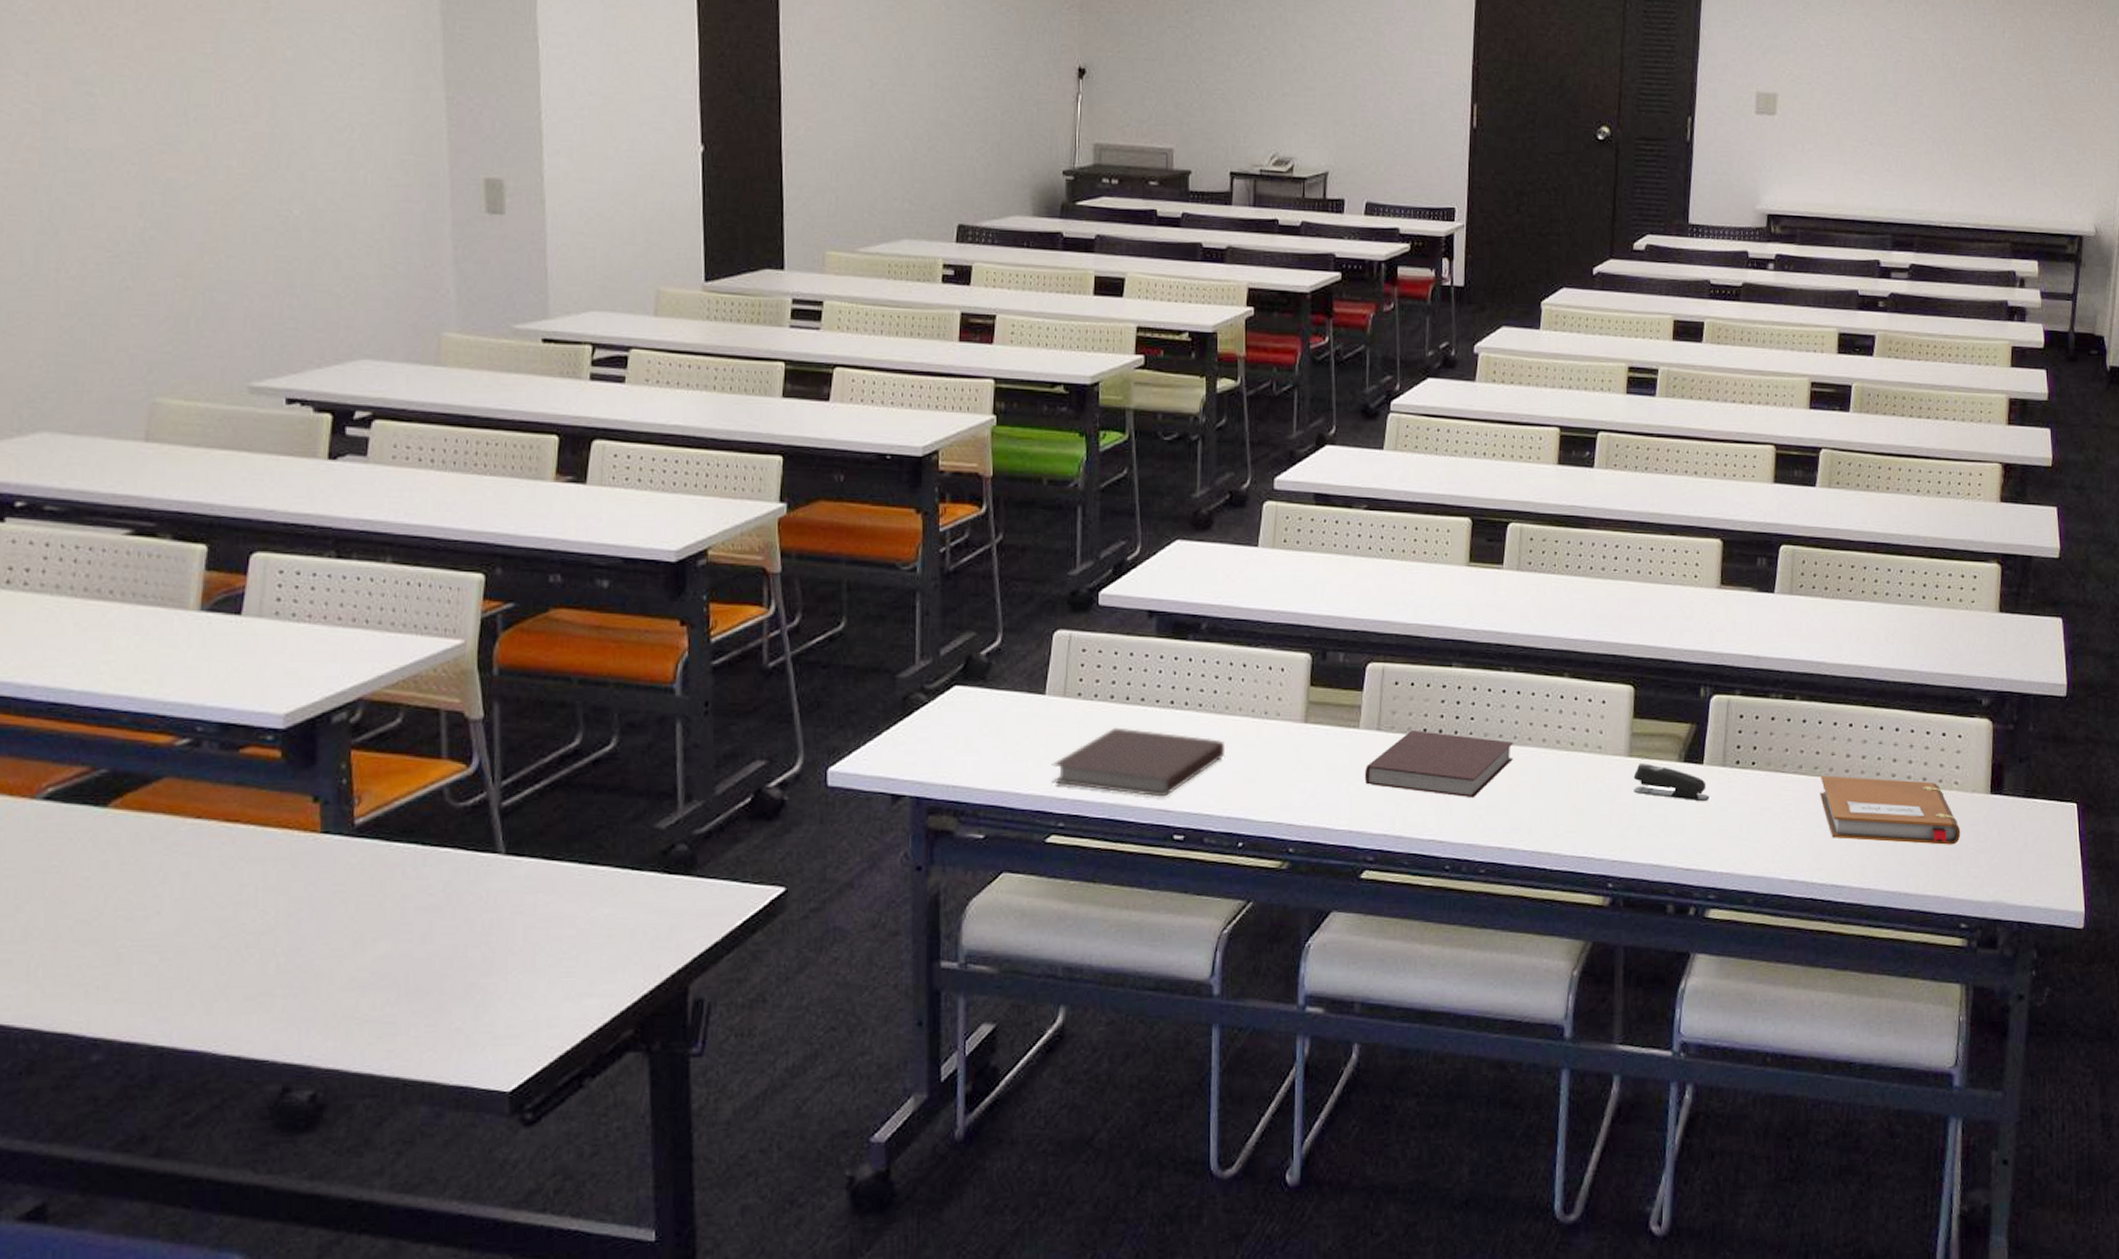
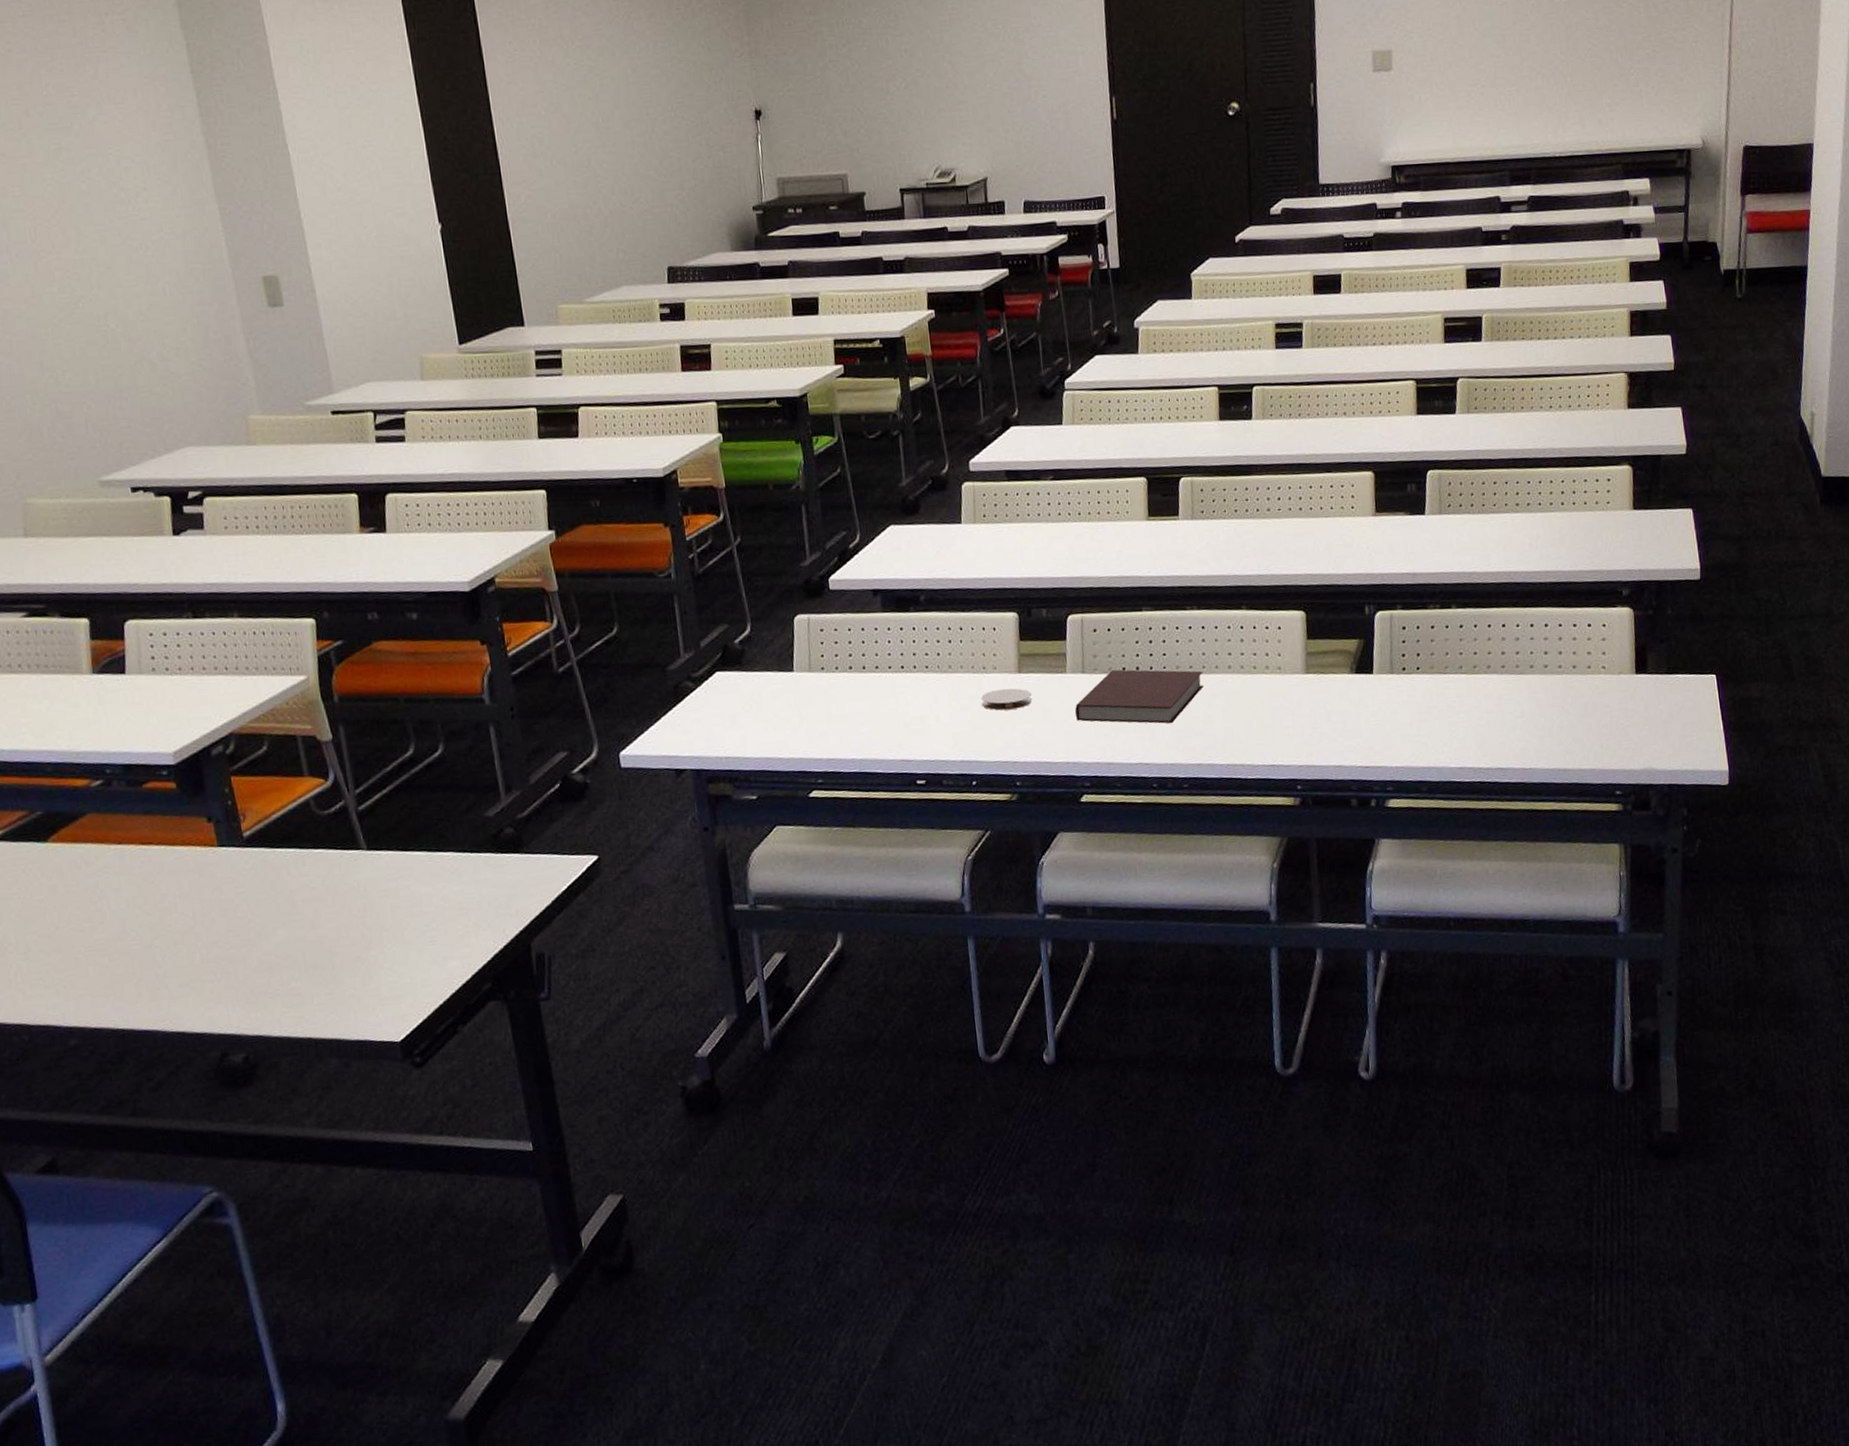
notebook: present [1051,727,1226,797] -> none [806,693,953,750]
coaster: none [1258,738,1318,764] -> present [981,688,1033,711]
stapler: present [1633,762,1709,802] -> none [1311,677,1381,707]
notebook: present [1820,775,1961,845] -> none [1480,668,1611,727]

